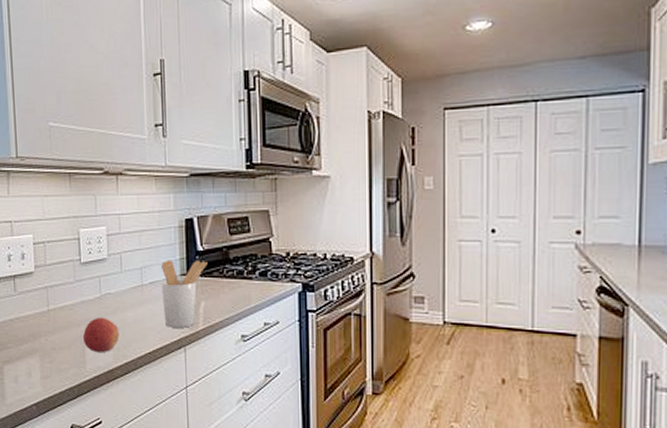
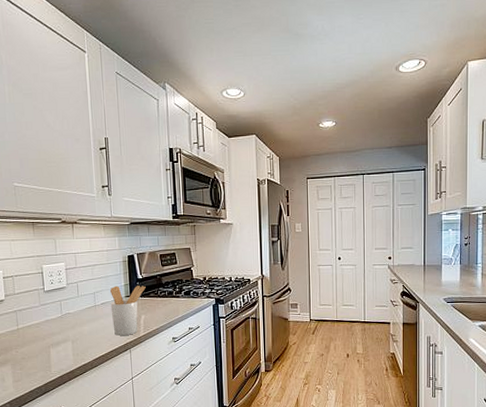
apple: present [82,317,119,352] -> none [47,331,78,358]

